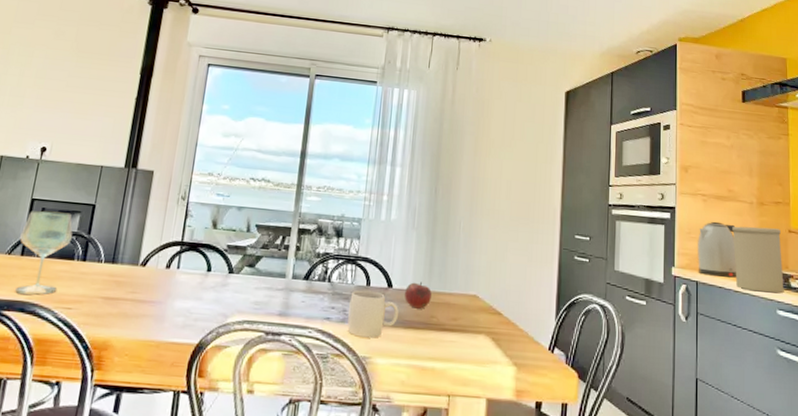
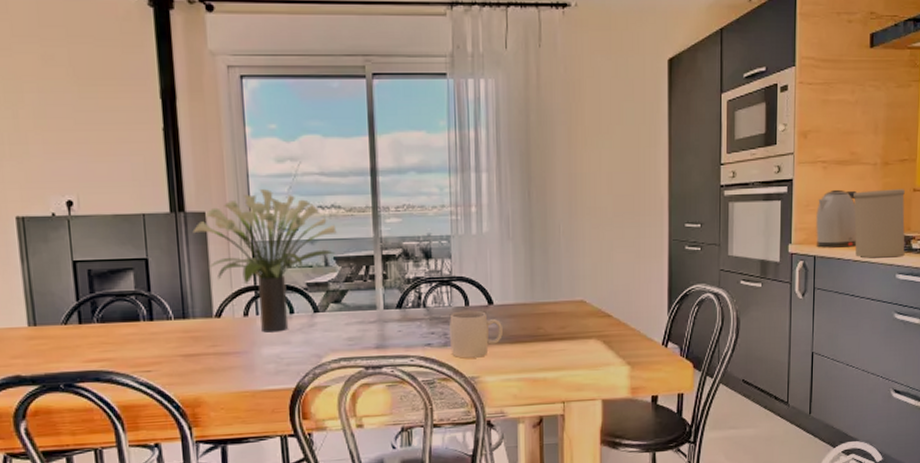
wine glass: present [15,210,73,295] -> none [71,271,131,363]
flower arrangement: none [139,158,263,287] -> present [192,189,337,333]
fruit: present [404,281,432,309] -> none [506,294,536,322]

